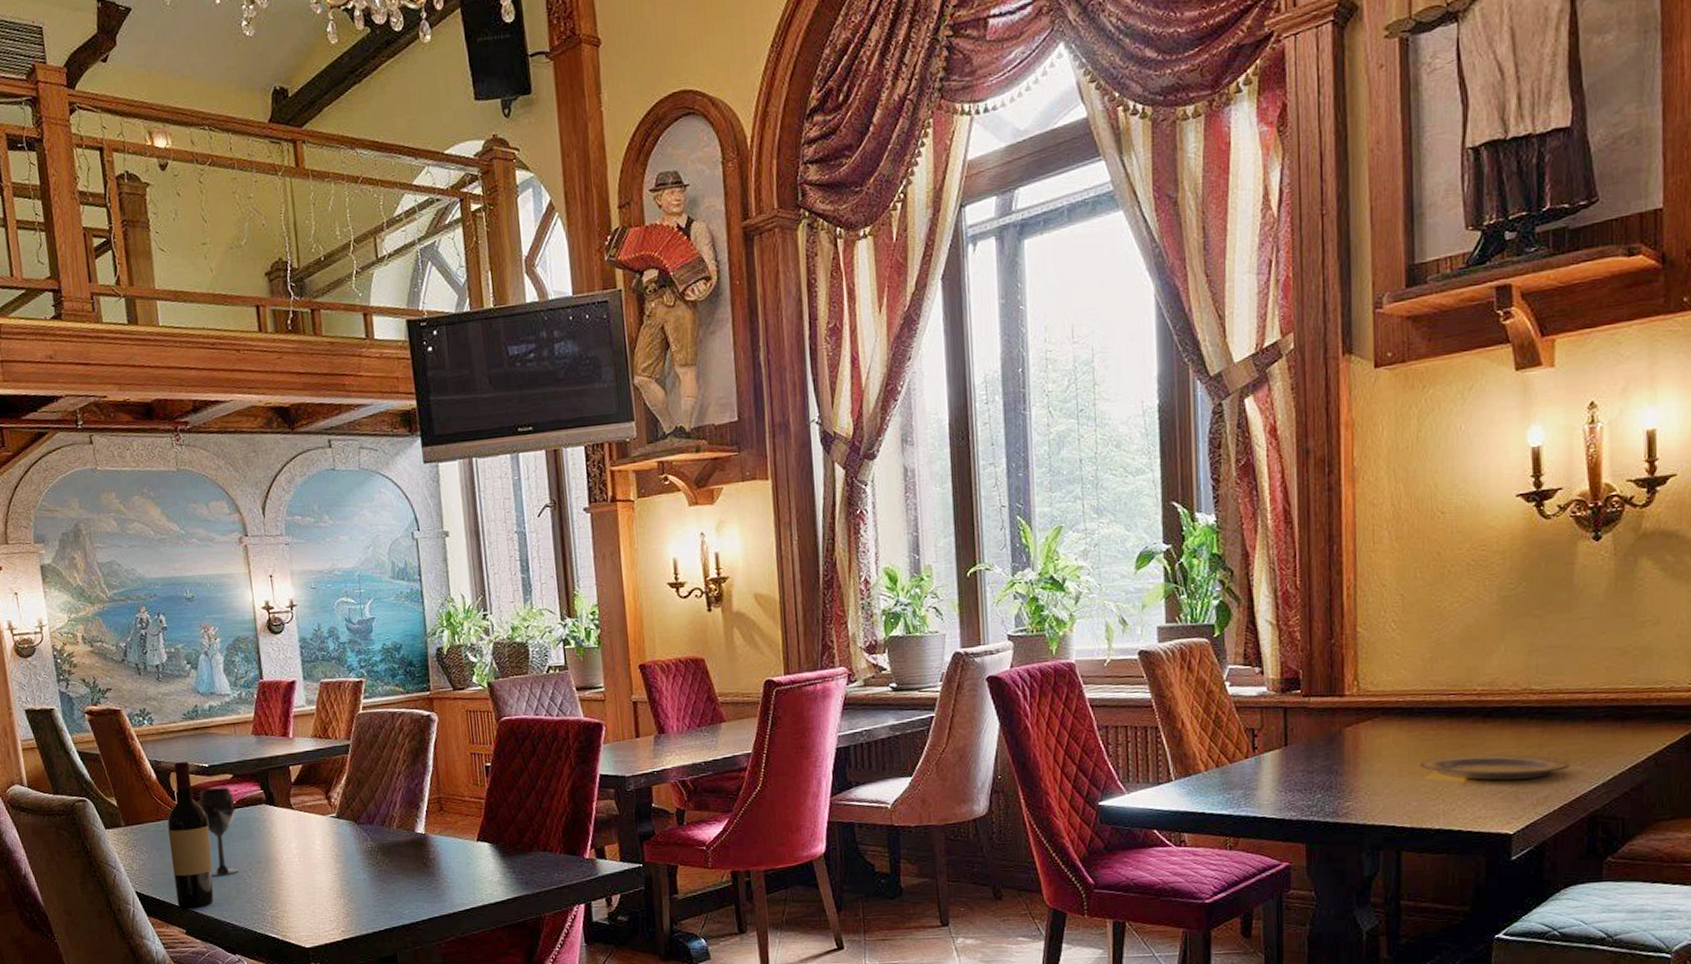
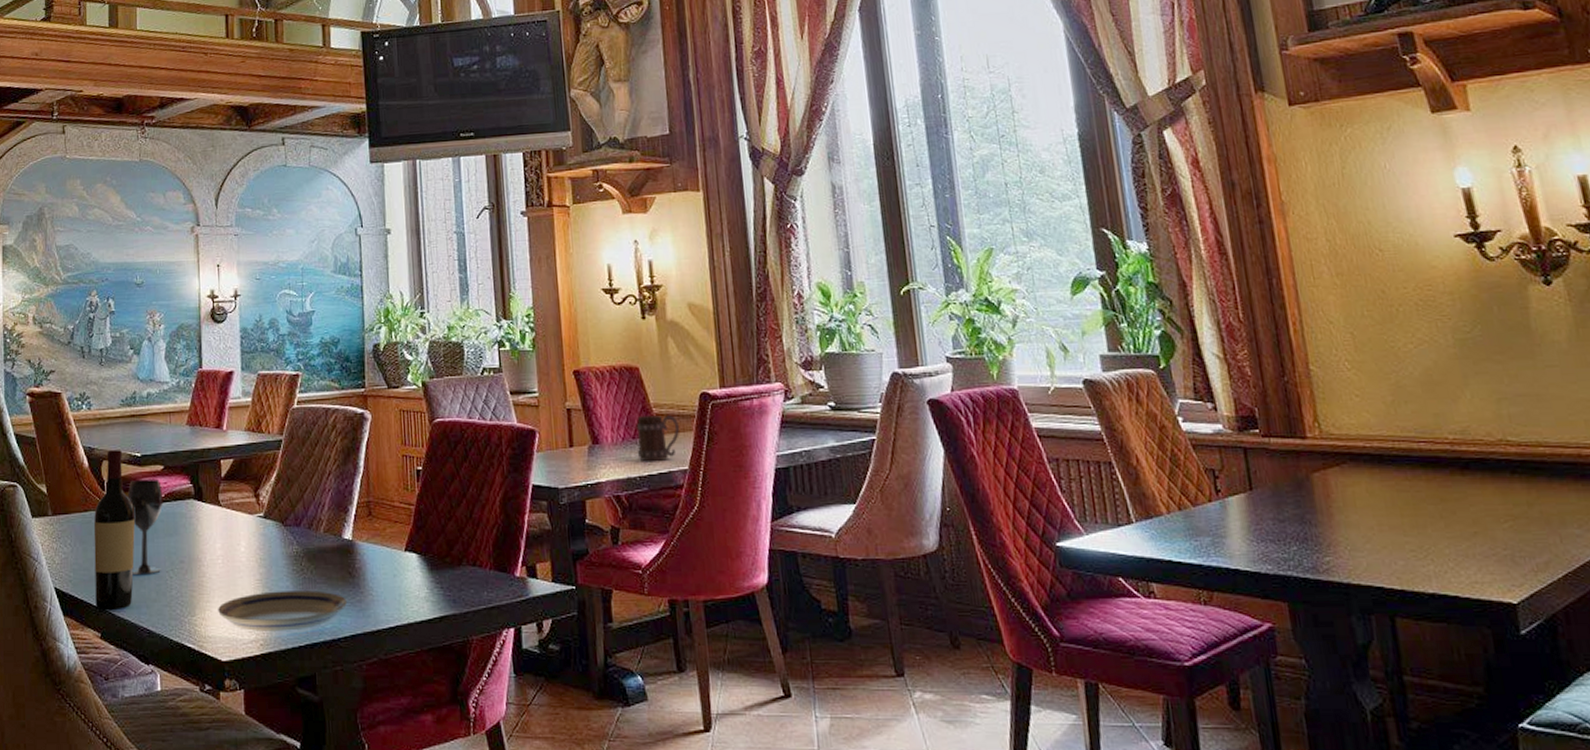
plate: none [298,881,423,920] -> present [218,590,347,631]
beer mug: none [701,703,744,747] -> present [636,415,679,461]
plate: present [1419,753,1569,781] -> none [1399,510,1566,541]

